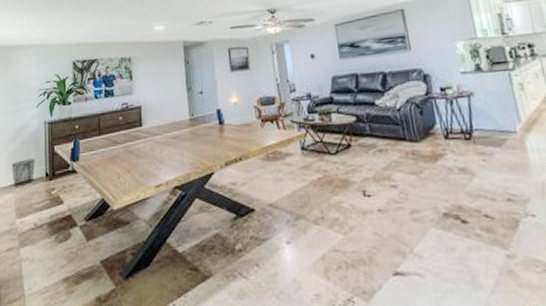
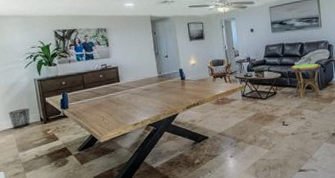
side table: none [369,101,421,154] -> present [290,63,322,98]

